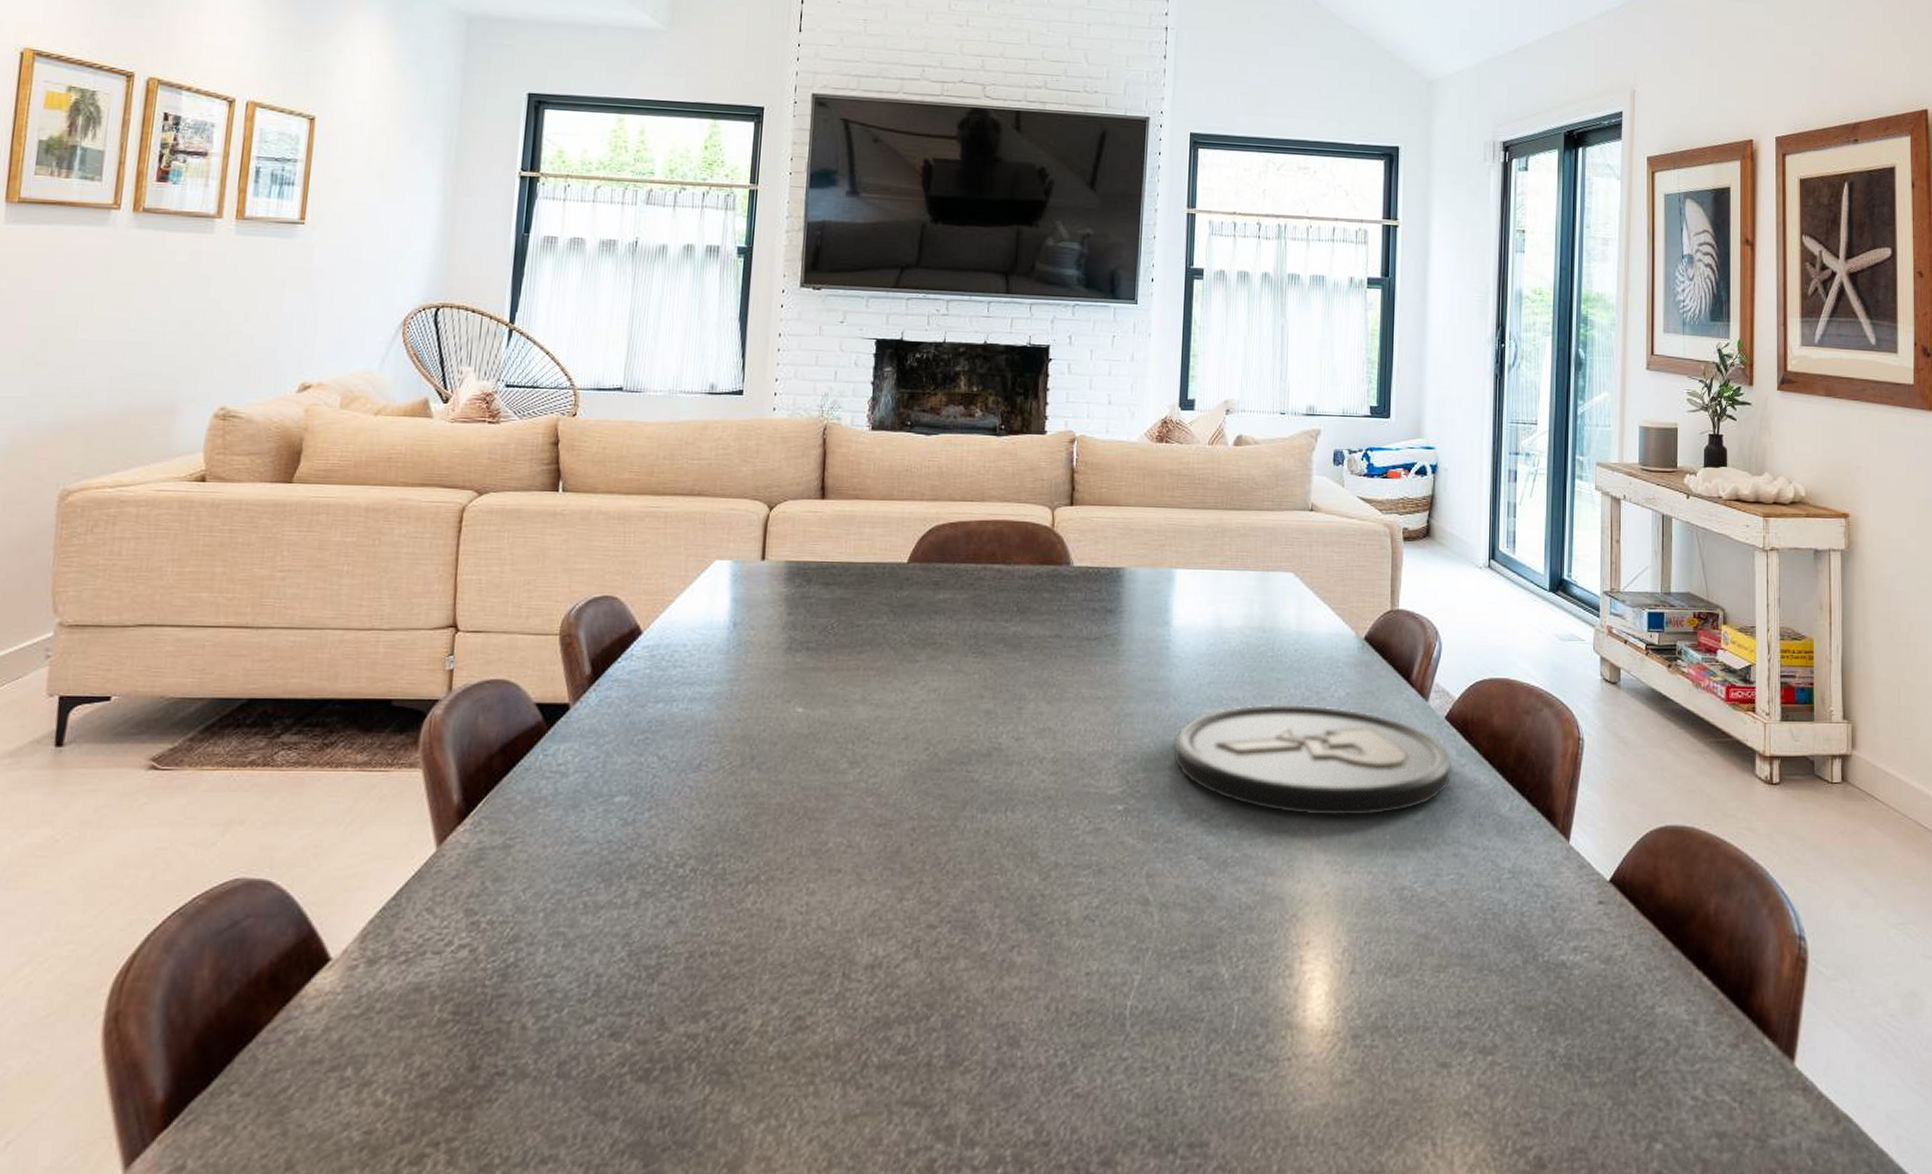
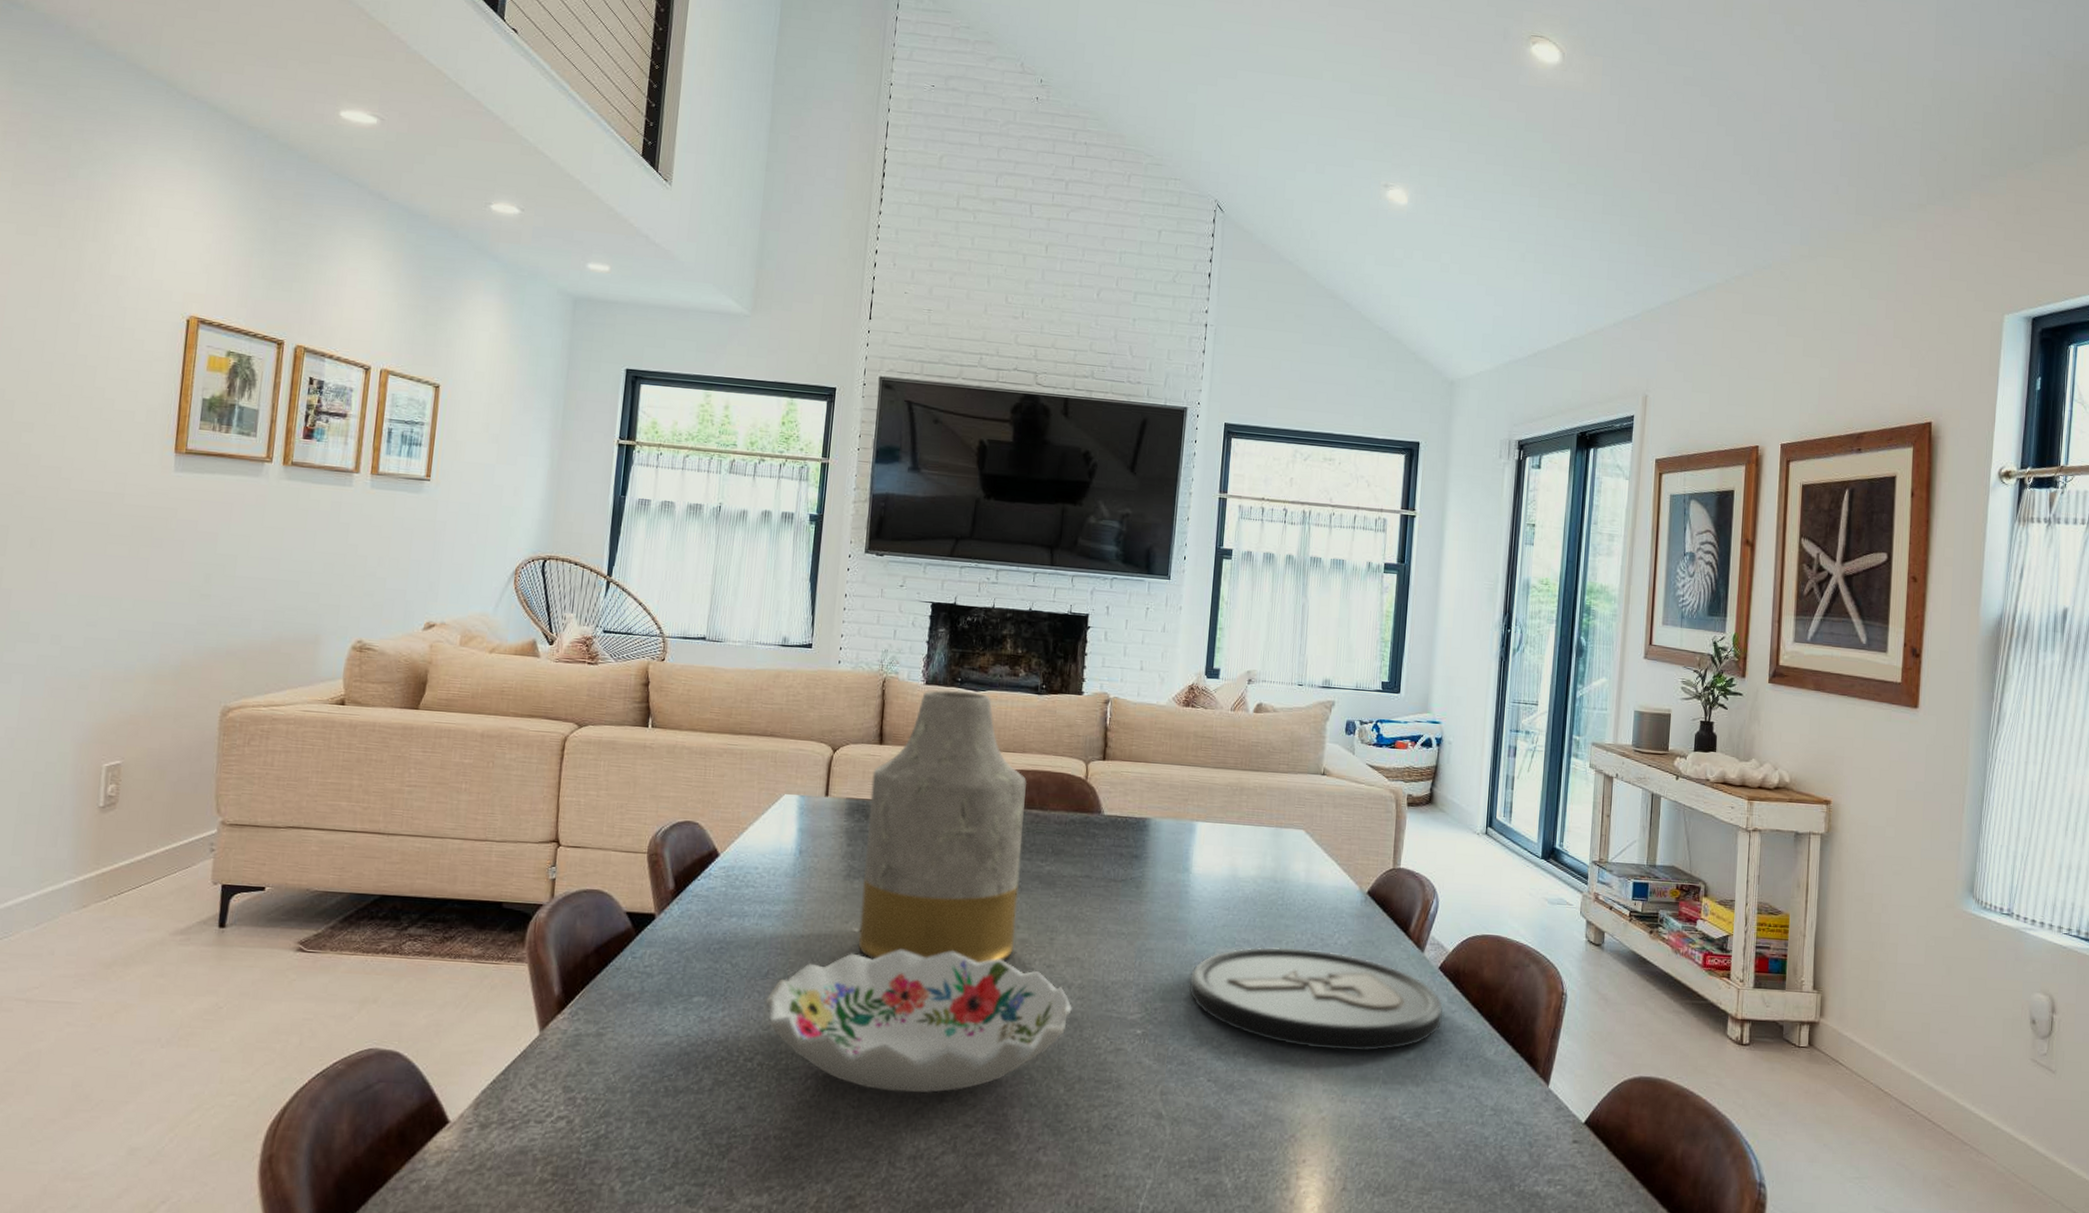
decorative bowl: none [698,727,1045,892] -> present [766,949,1072,1093]
vase: none [802,436,988,743] -> present [858,690,1028,964]

